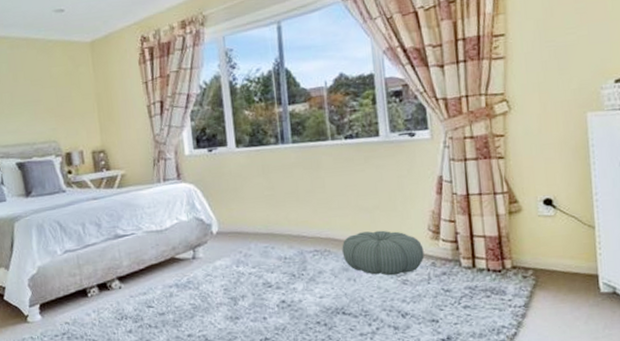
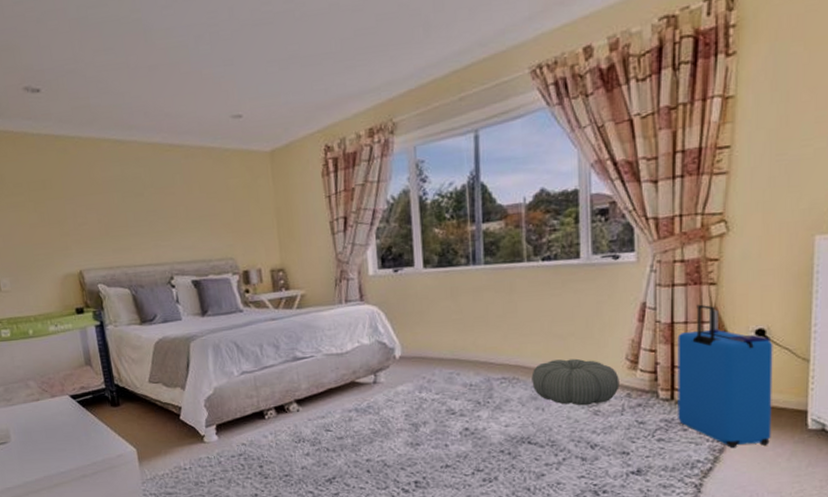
suitcase: none [474,177,568,313] -> present [678,304,773,448]

